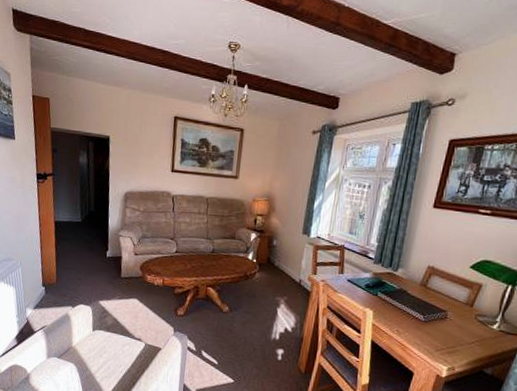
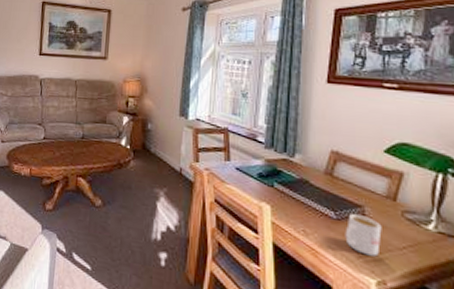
mug: none [429,317,459,350] -> present [345,214,382,257]

